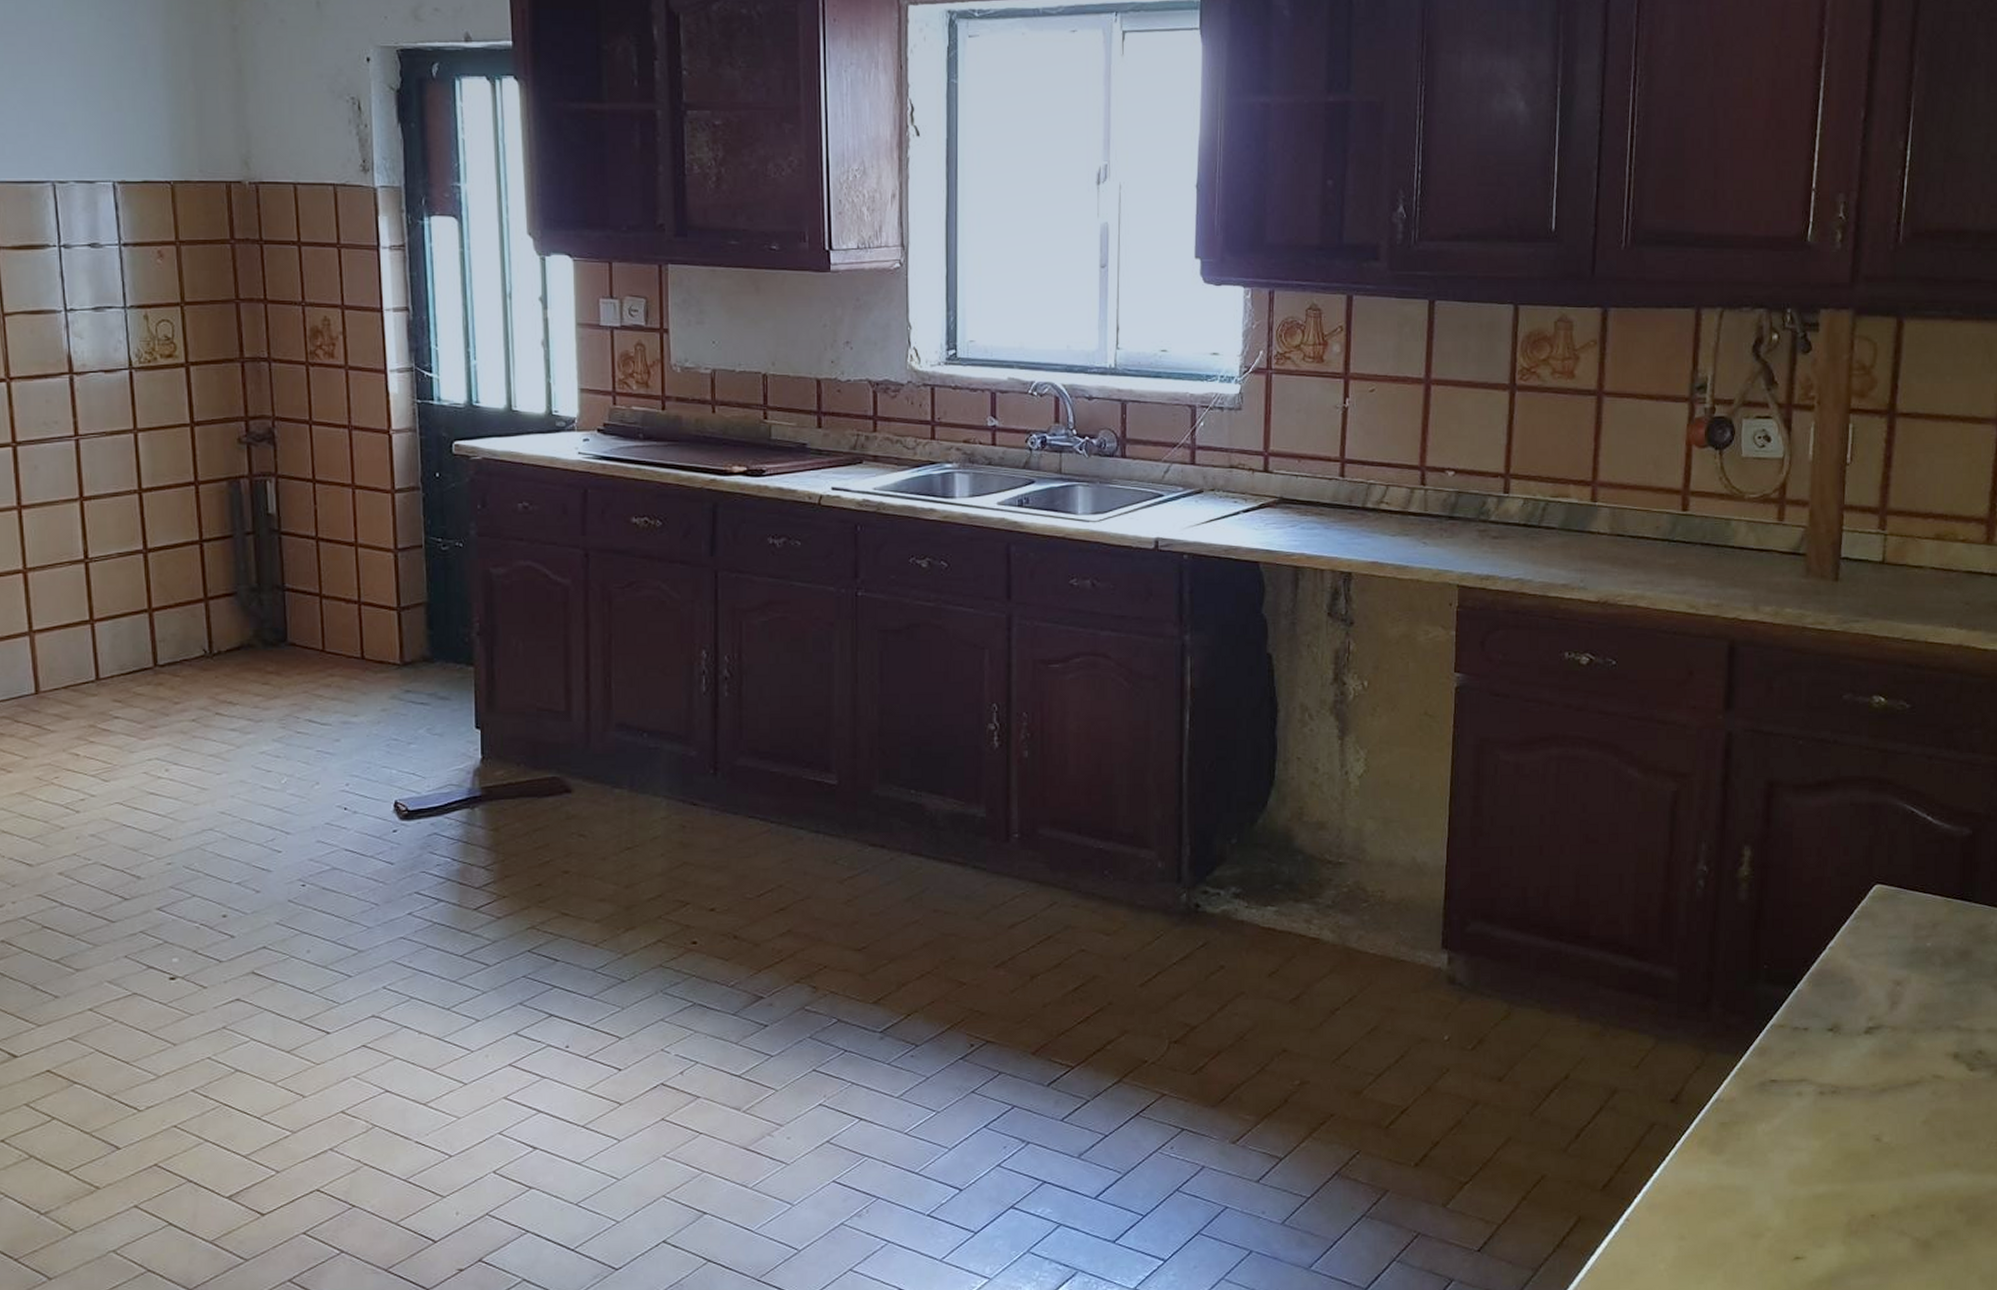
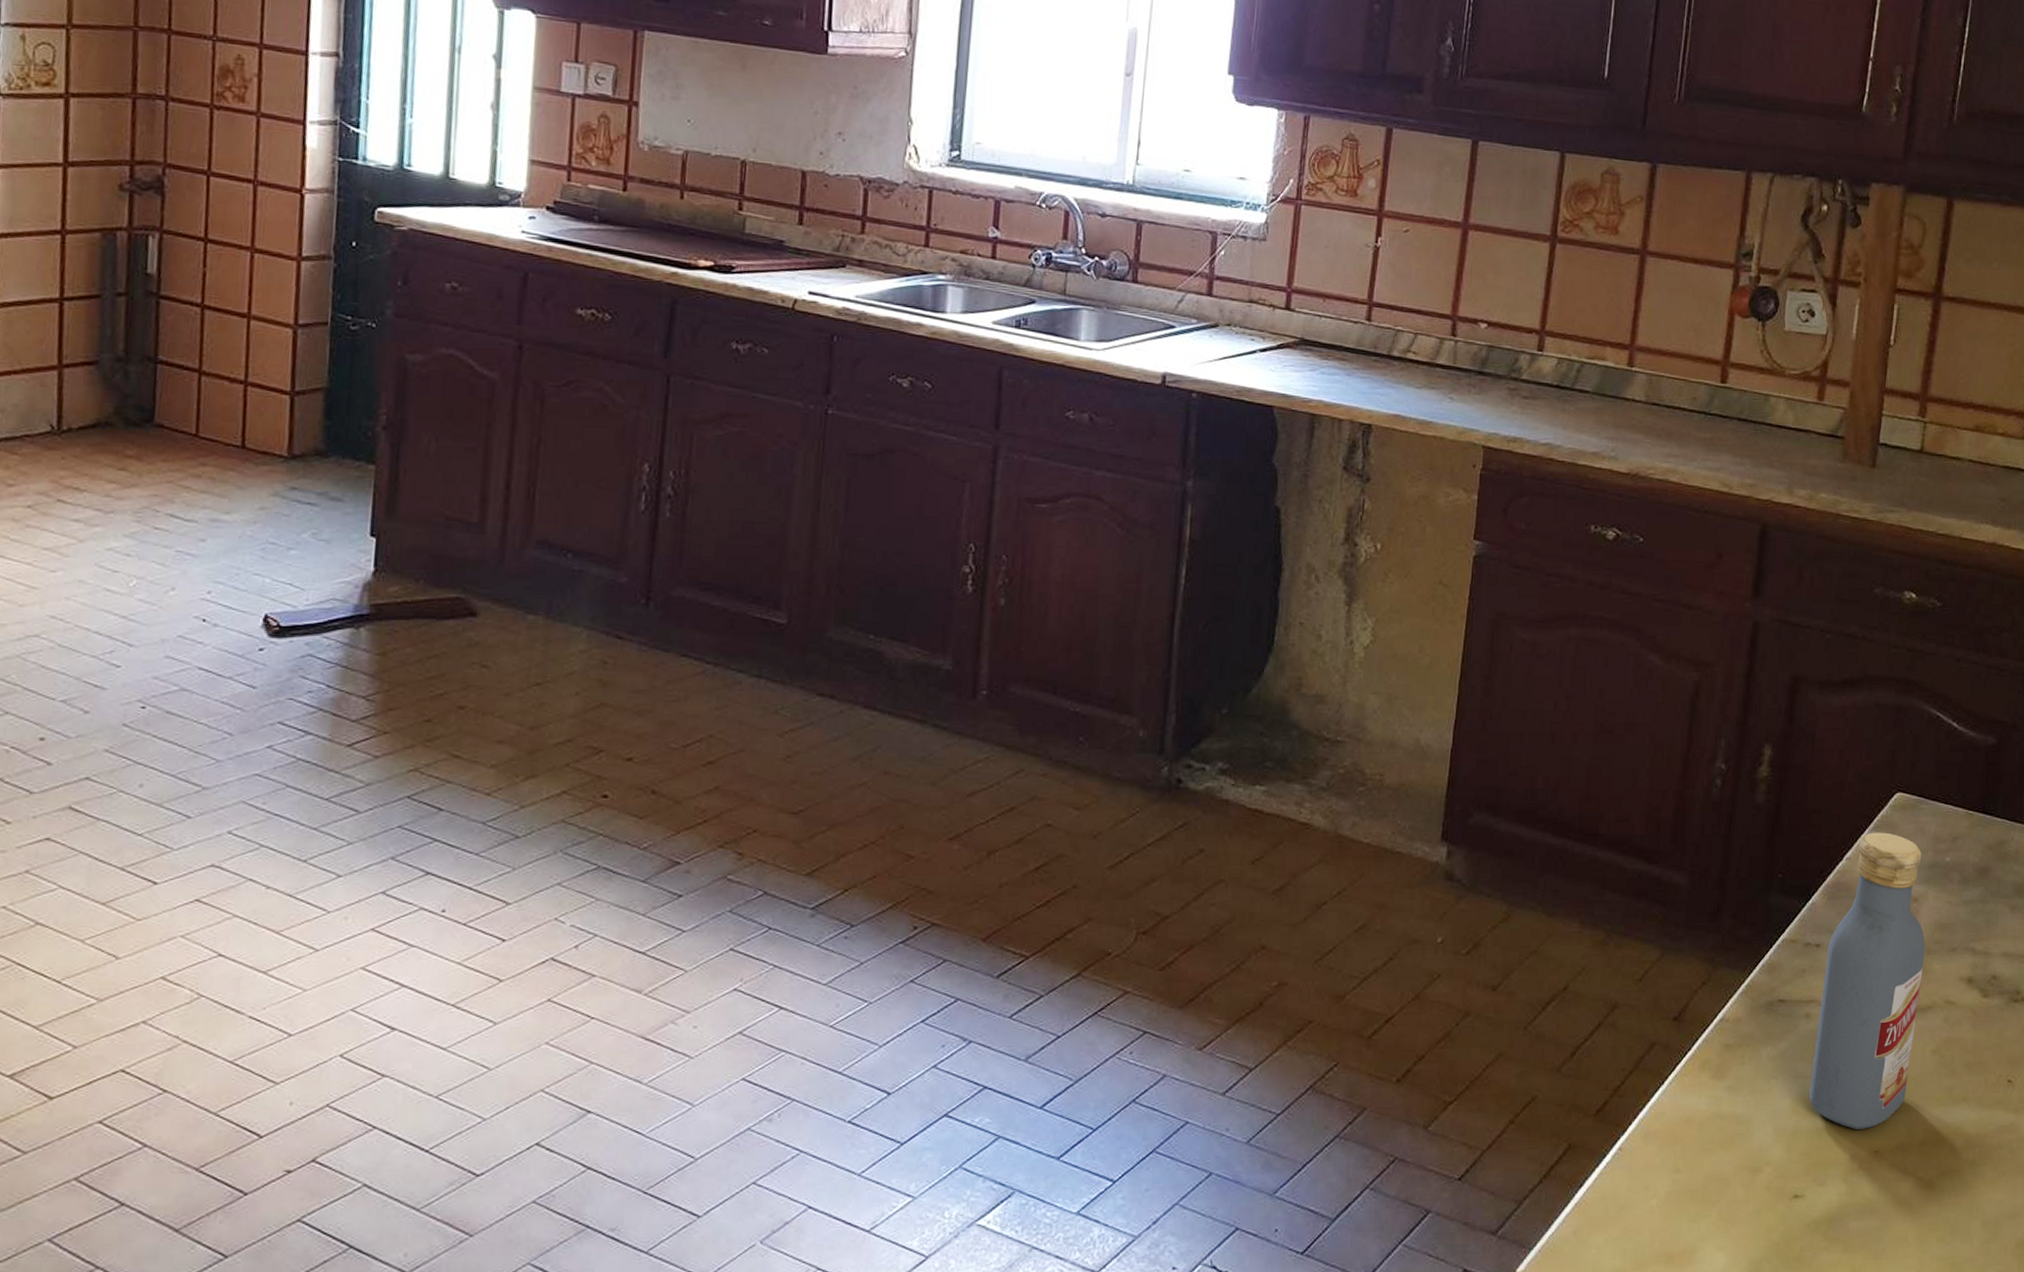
vodka: none [1805,922,1911,1196] -> present [1809,832,1926,1129]

